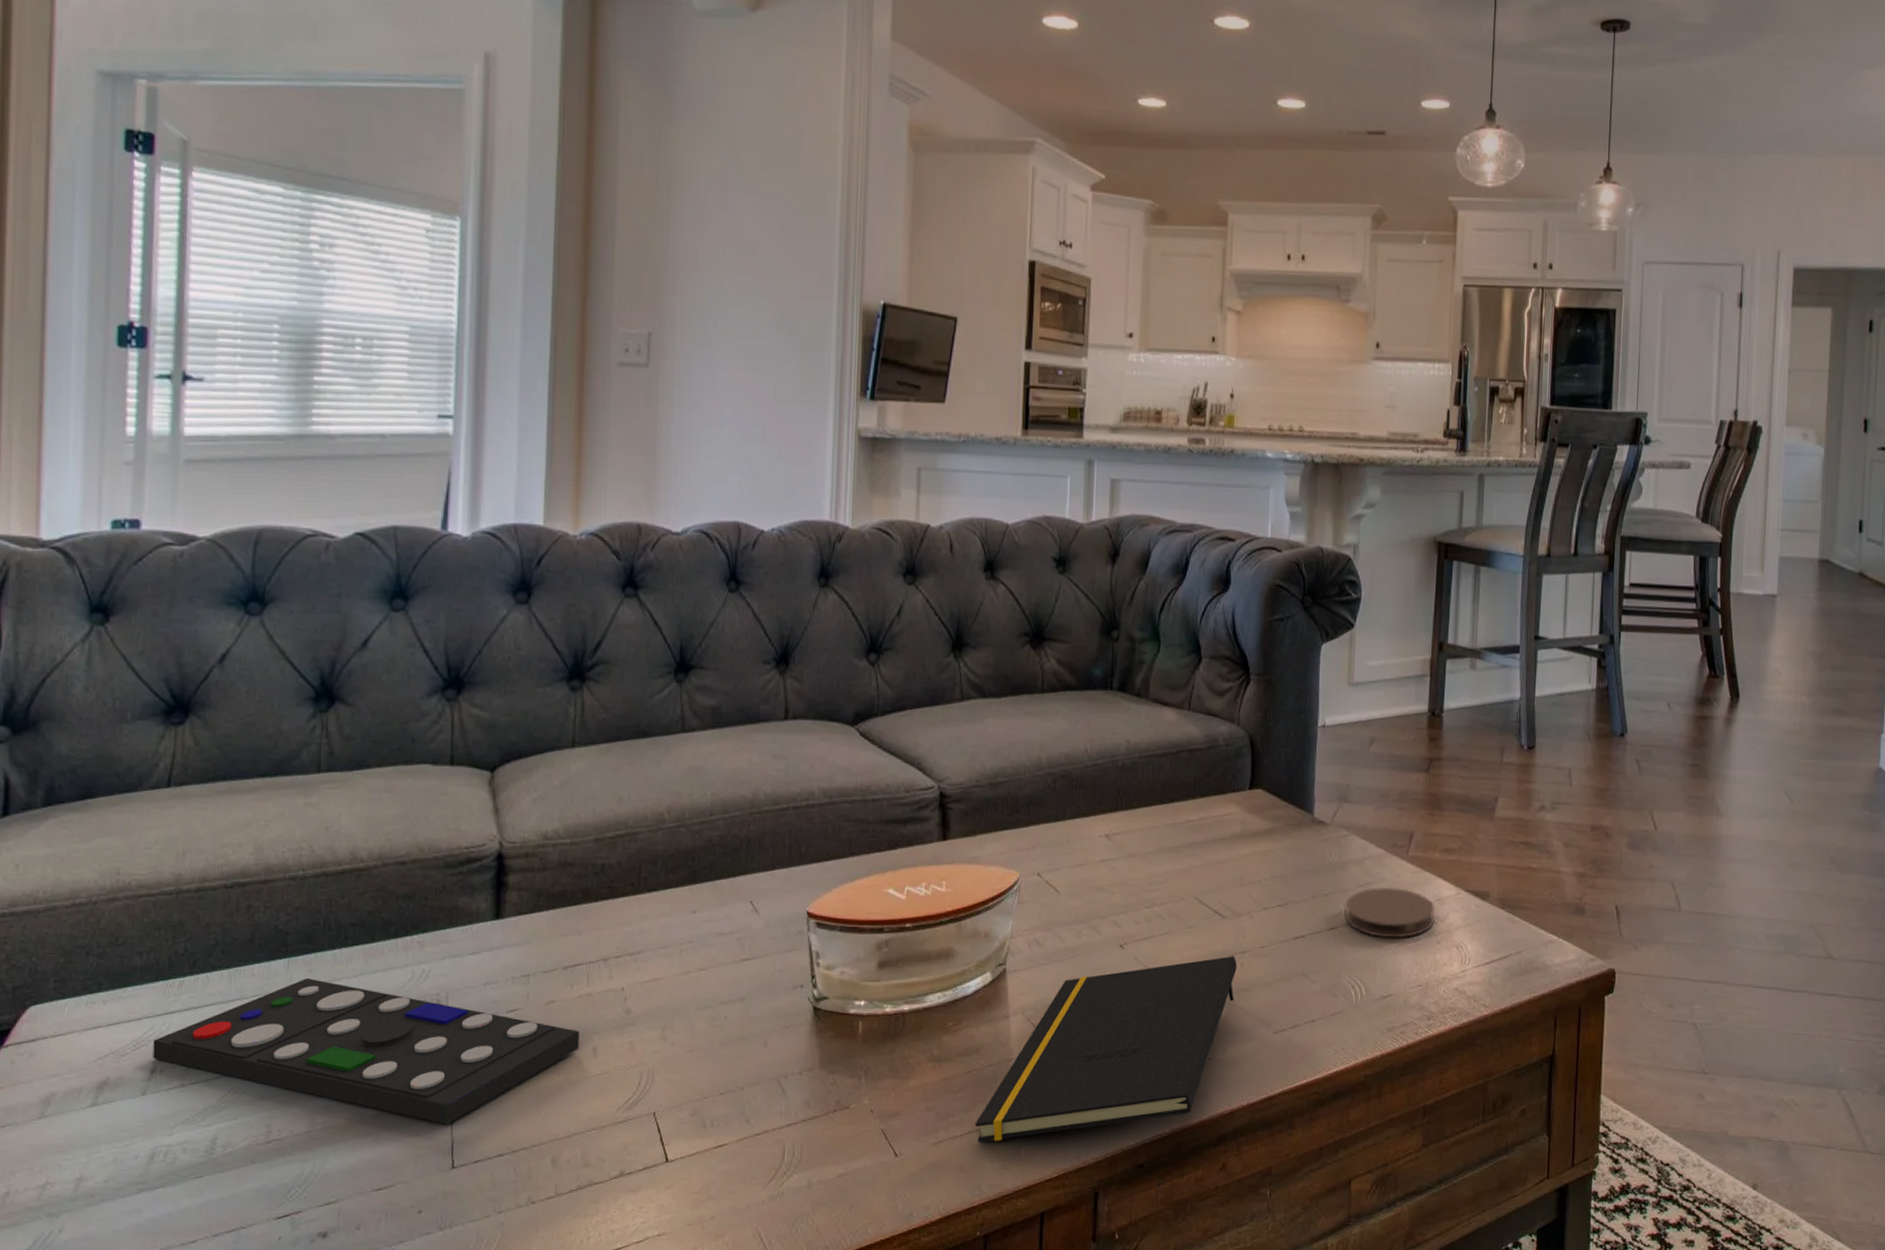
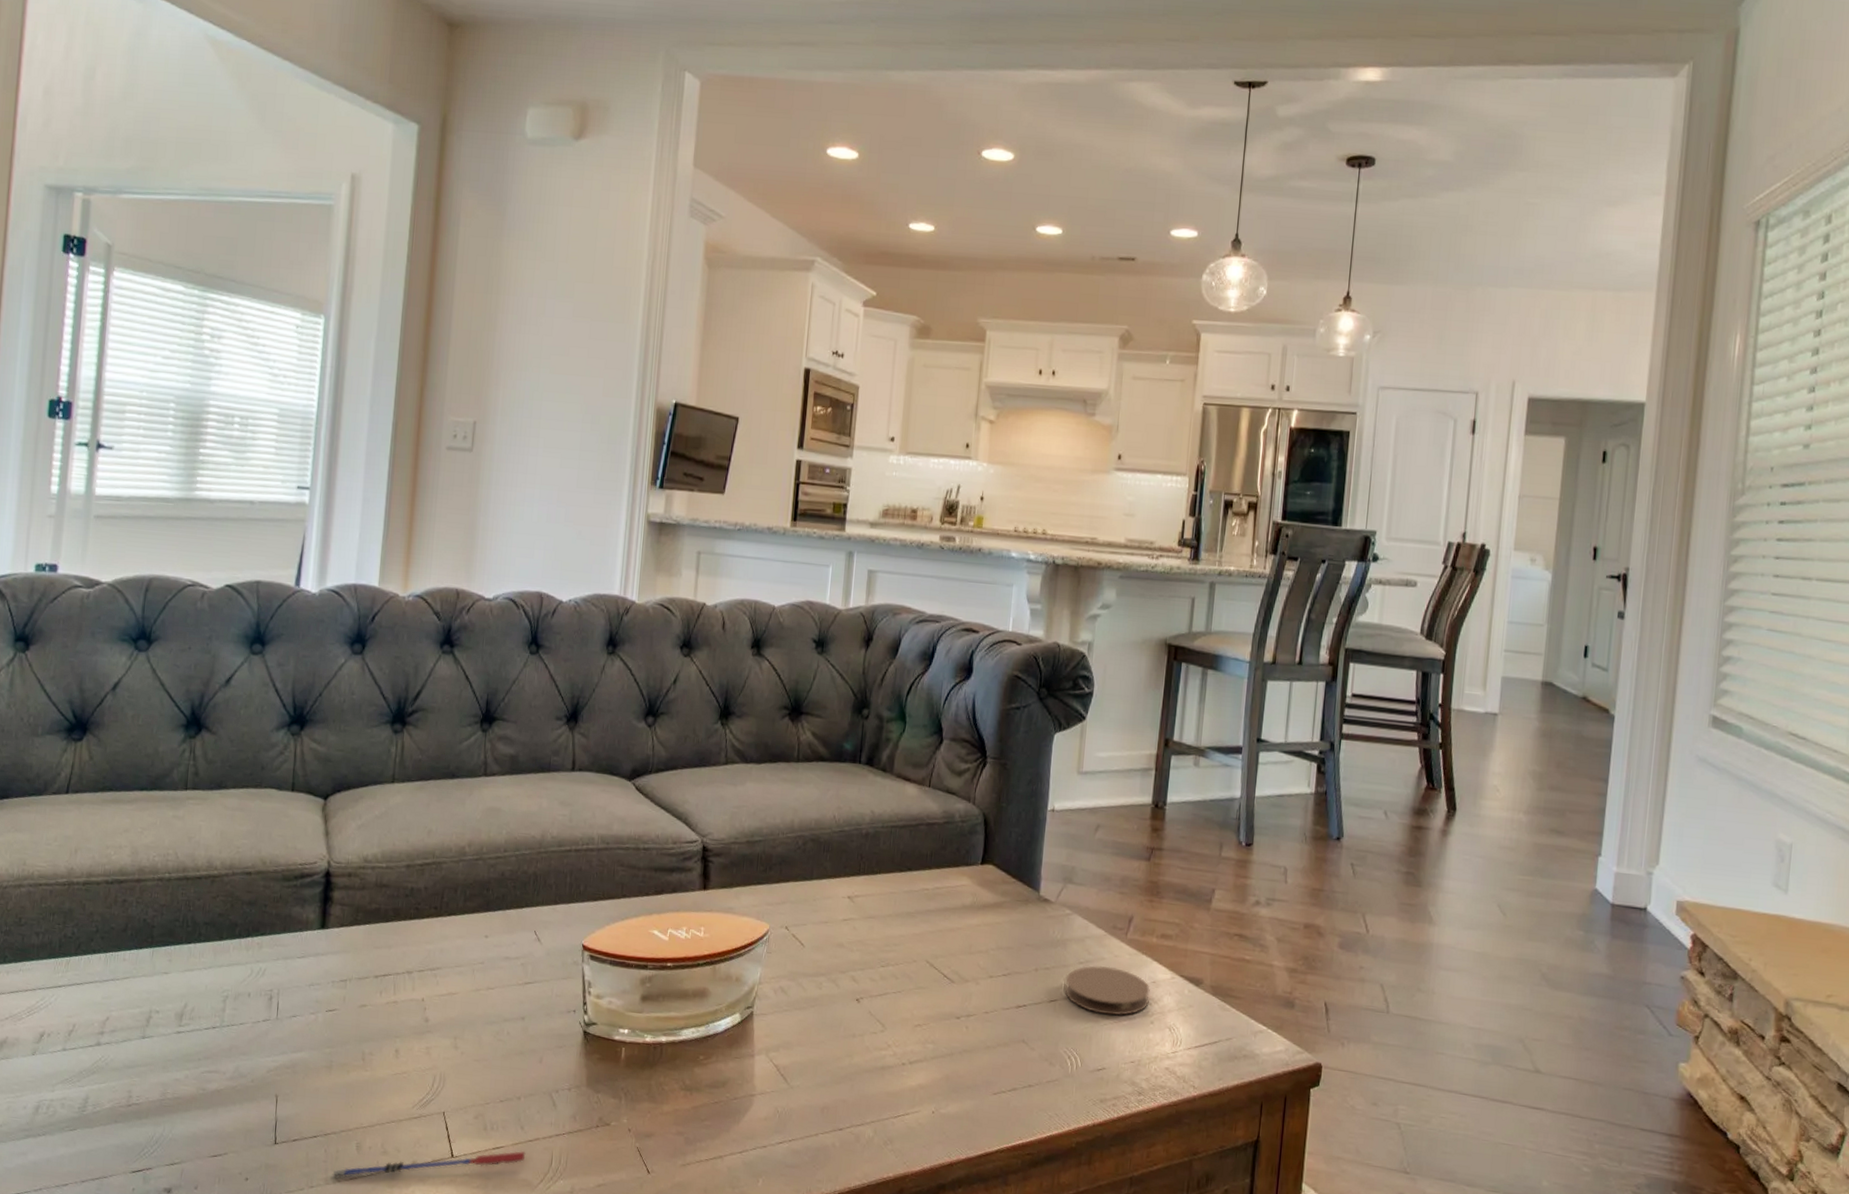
remote control: present [153,977,579,1124] -> none [42,966,385,1105]
pen: none [524,1147,753,1200] -> present [332,1151,526,1179]
notepad: present [974,956,1237,1142] -> none [718,1018,963,1169]

